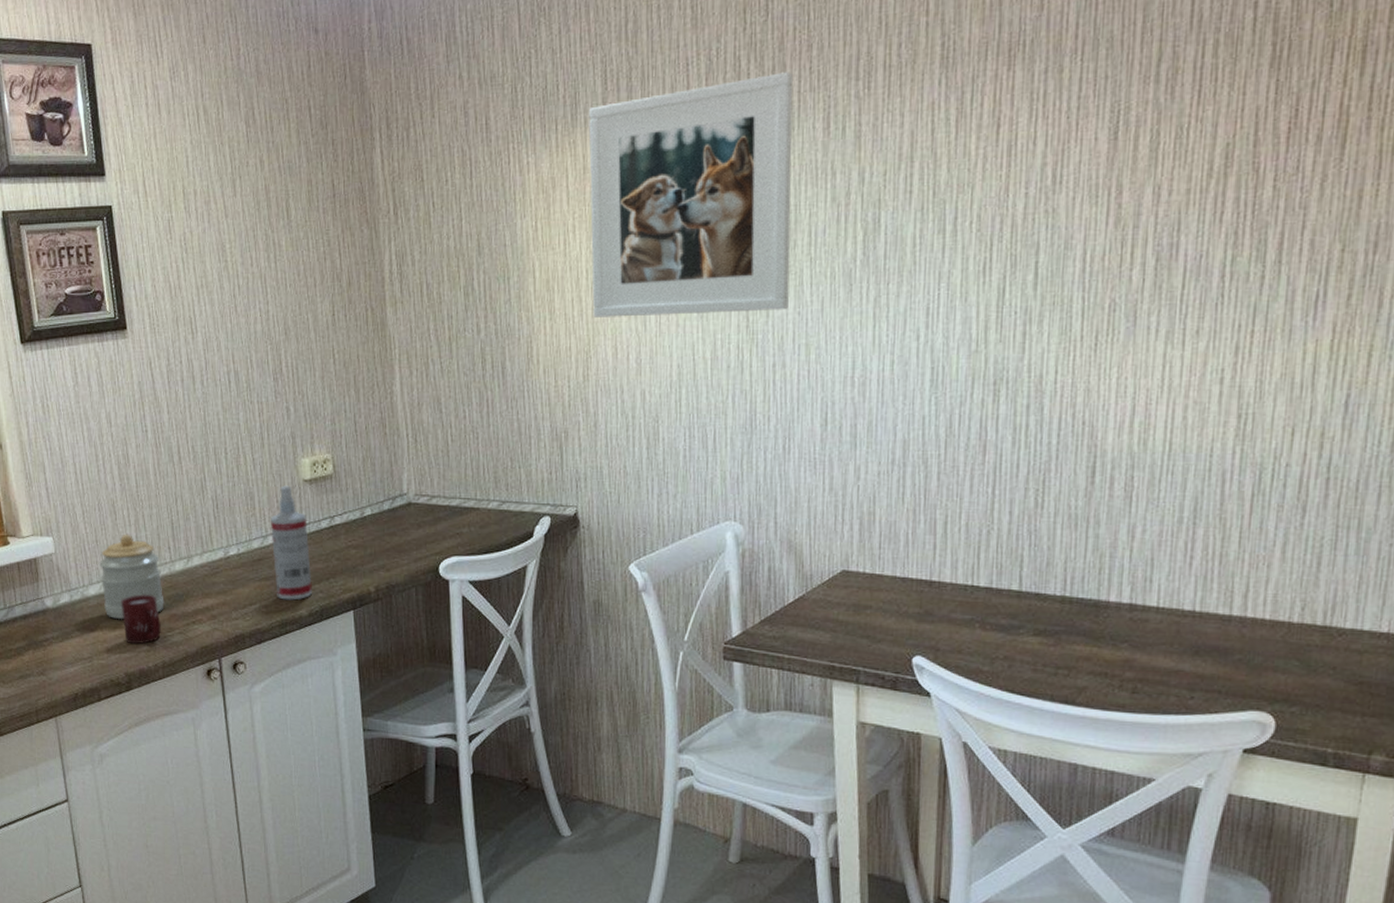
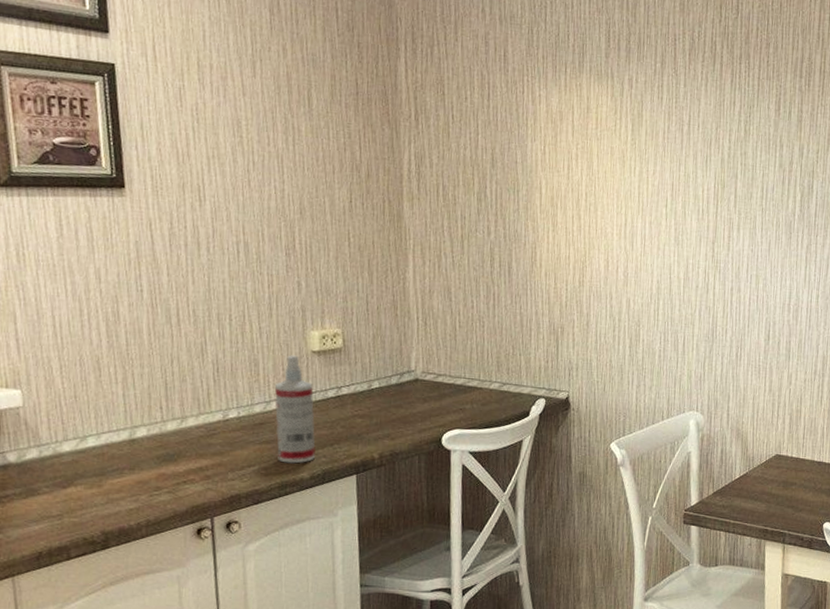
jar: present [99,534,164,620] -> none [77,391,152,478]
cup: present [121,595,161,644] -> none [101,453,147,502]
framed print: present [589,72,793,317] -> none [589,58,755,247]

